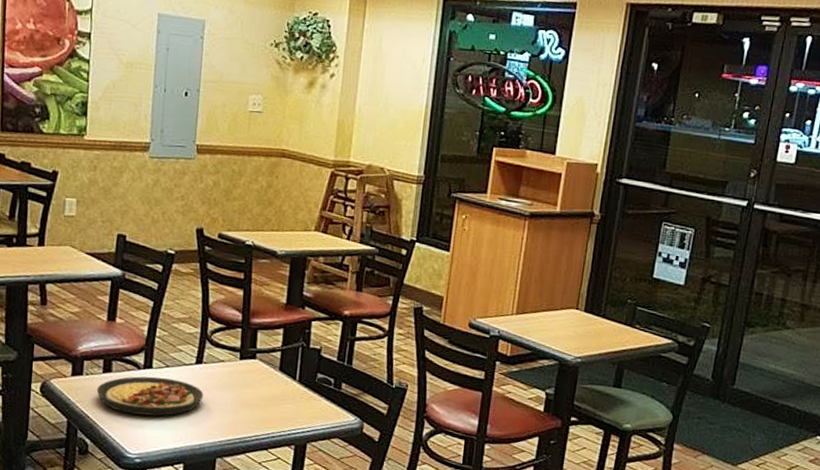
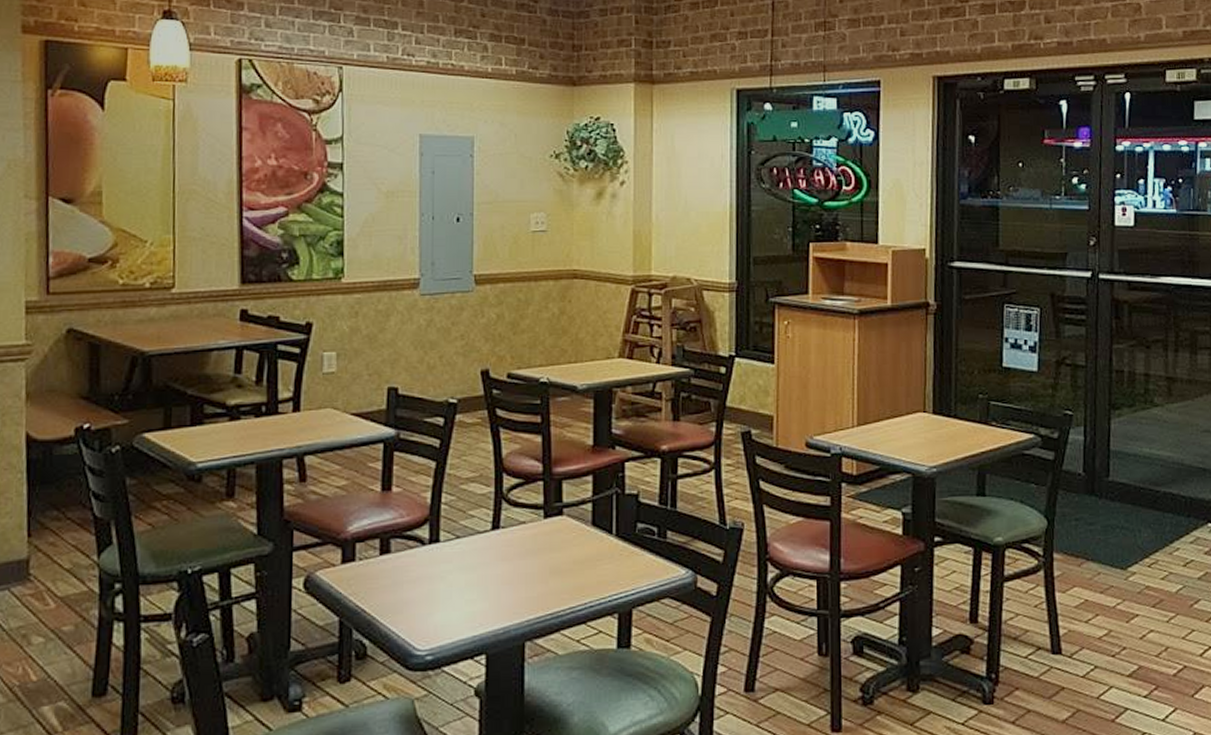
plate: present [96,376,204,417] -> none [373,551,504,601]

